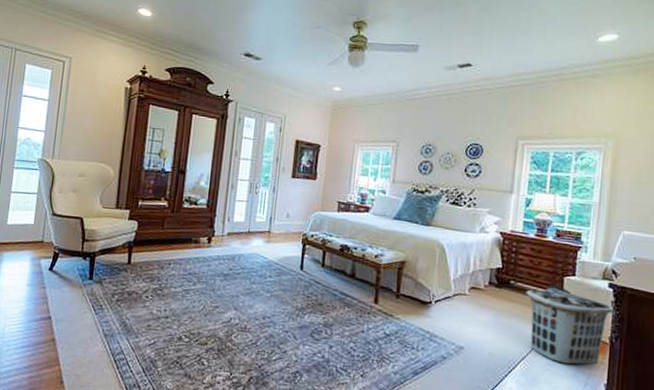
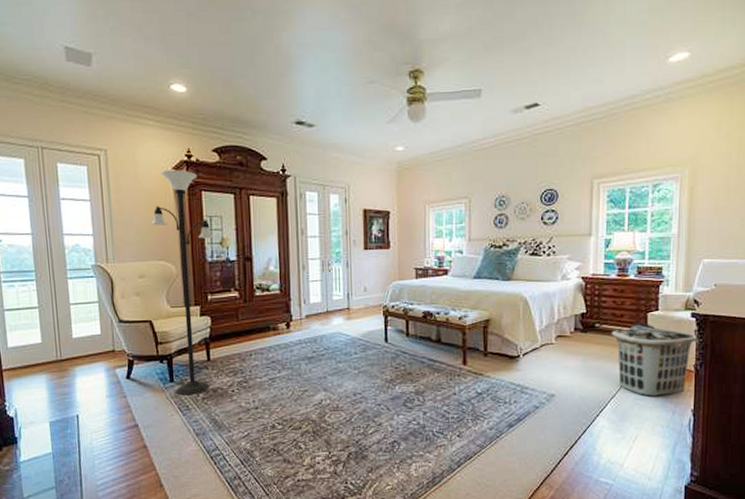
floor lamp: none [93,82,154,295] -> present [150,169,214,395]

